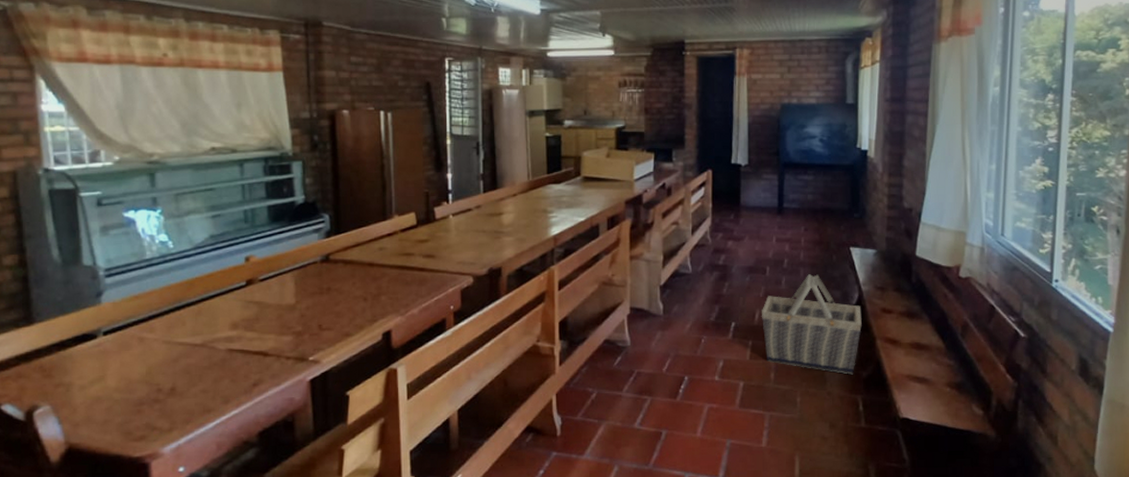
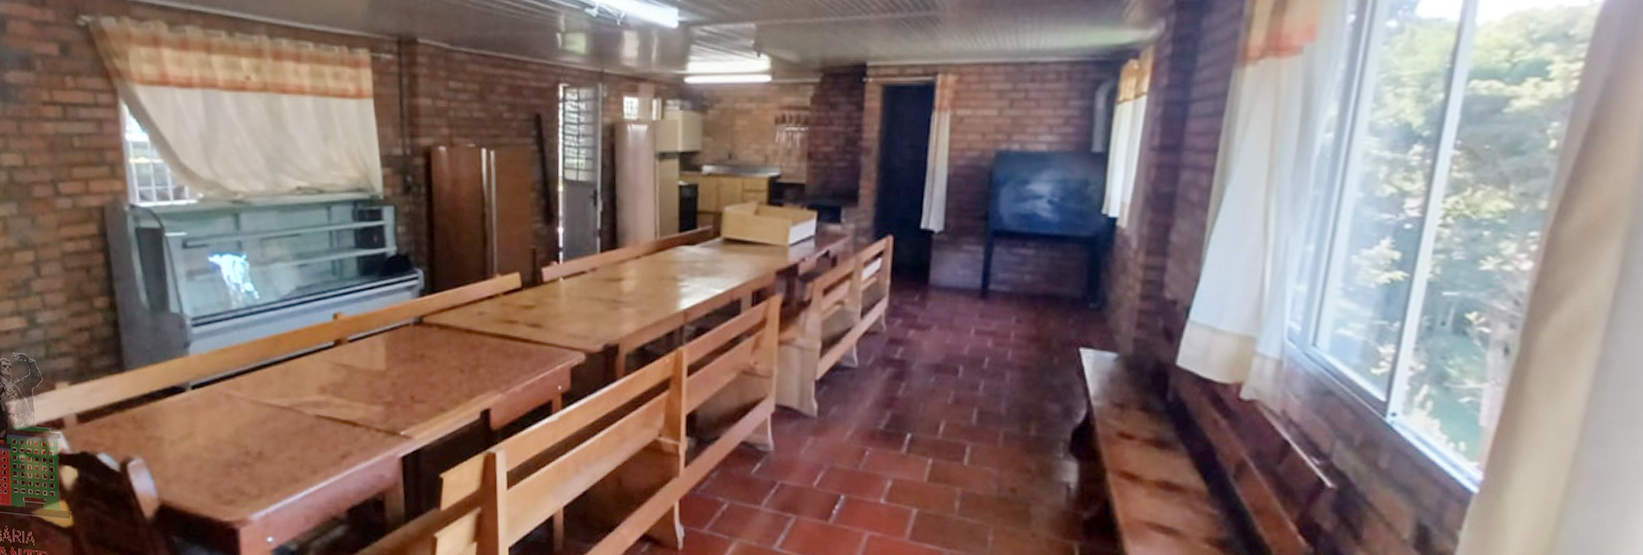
basket: present [761,274,862,375] -> none [947,380,1089,514]

